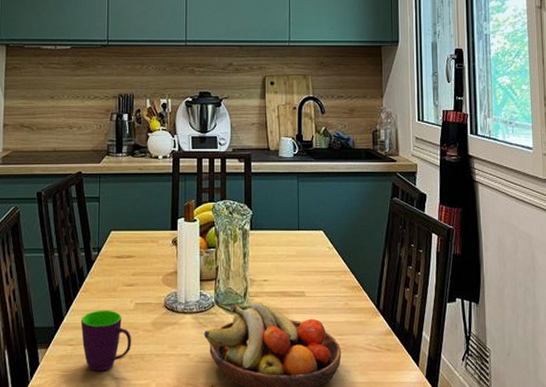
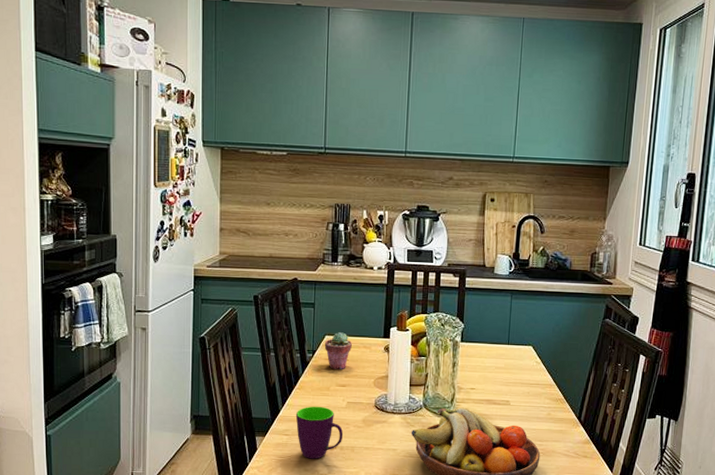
potted succulent: none [110,226,139,267] -> present [324,332,352,369]

